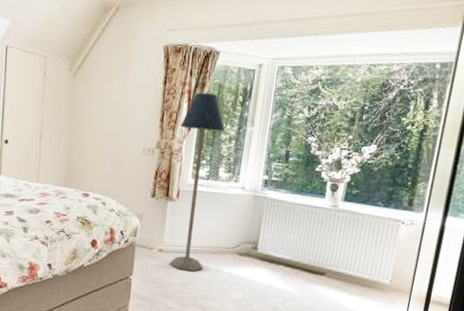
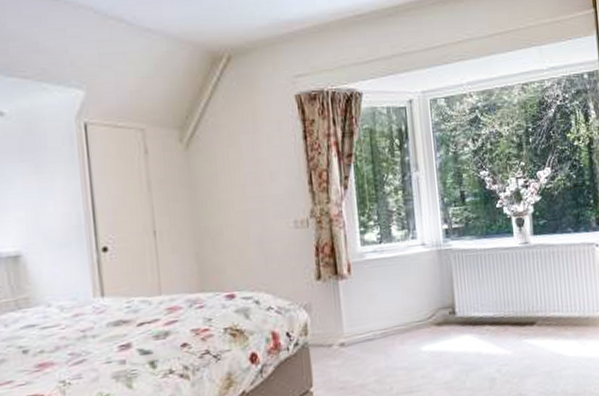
floor lamp: present [169,93,225,272] -> none [334,141,399,363]

